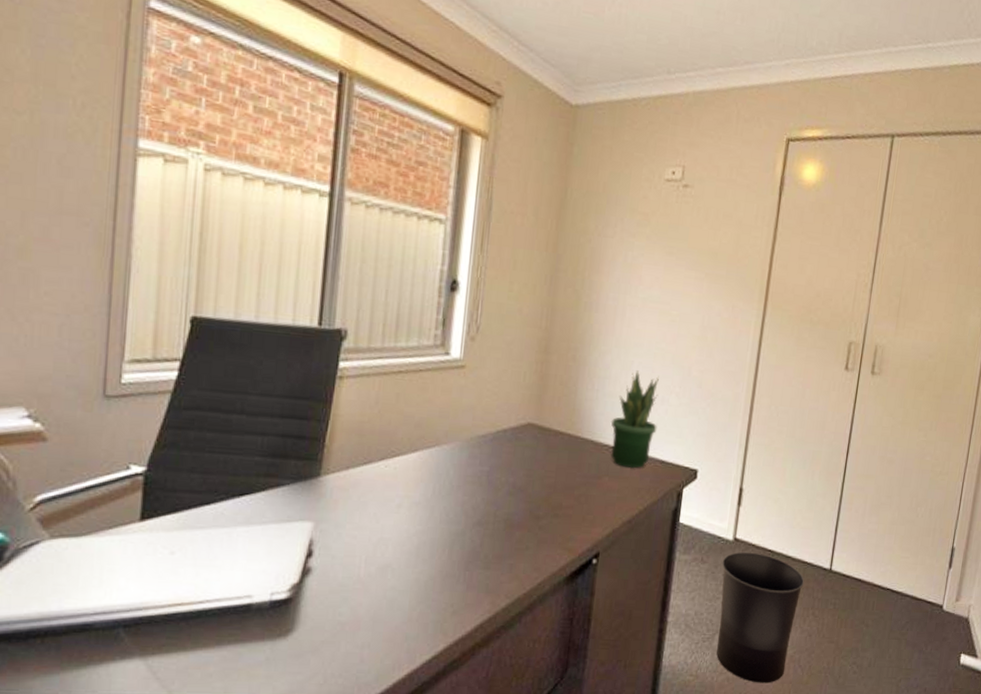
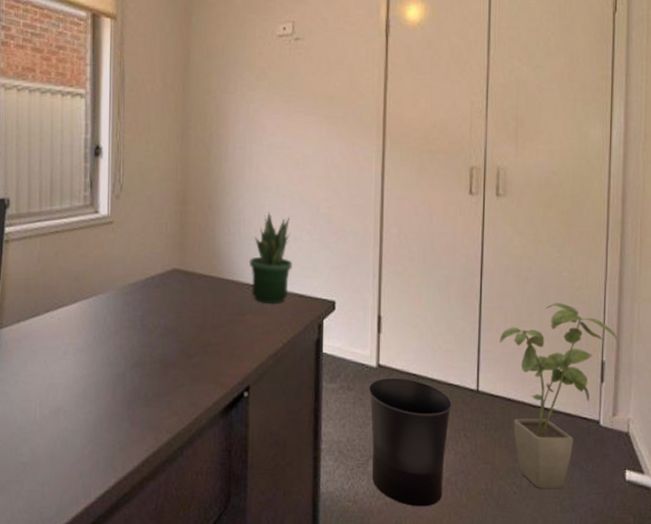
house plant: none [857,487,972,669] -> present [500,303,621,488]

